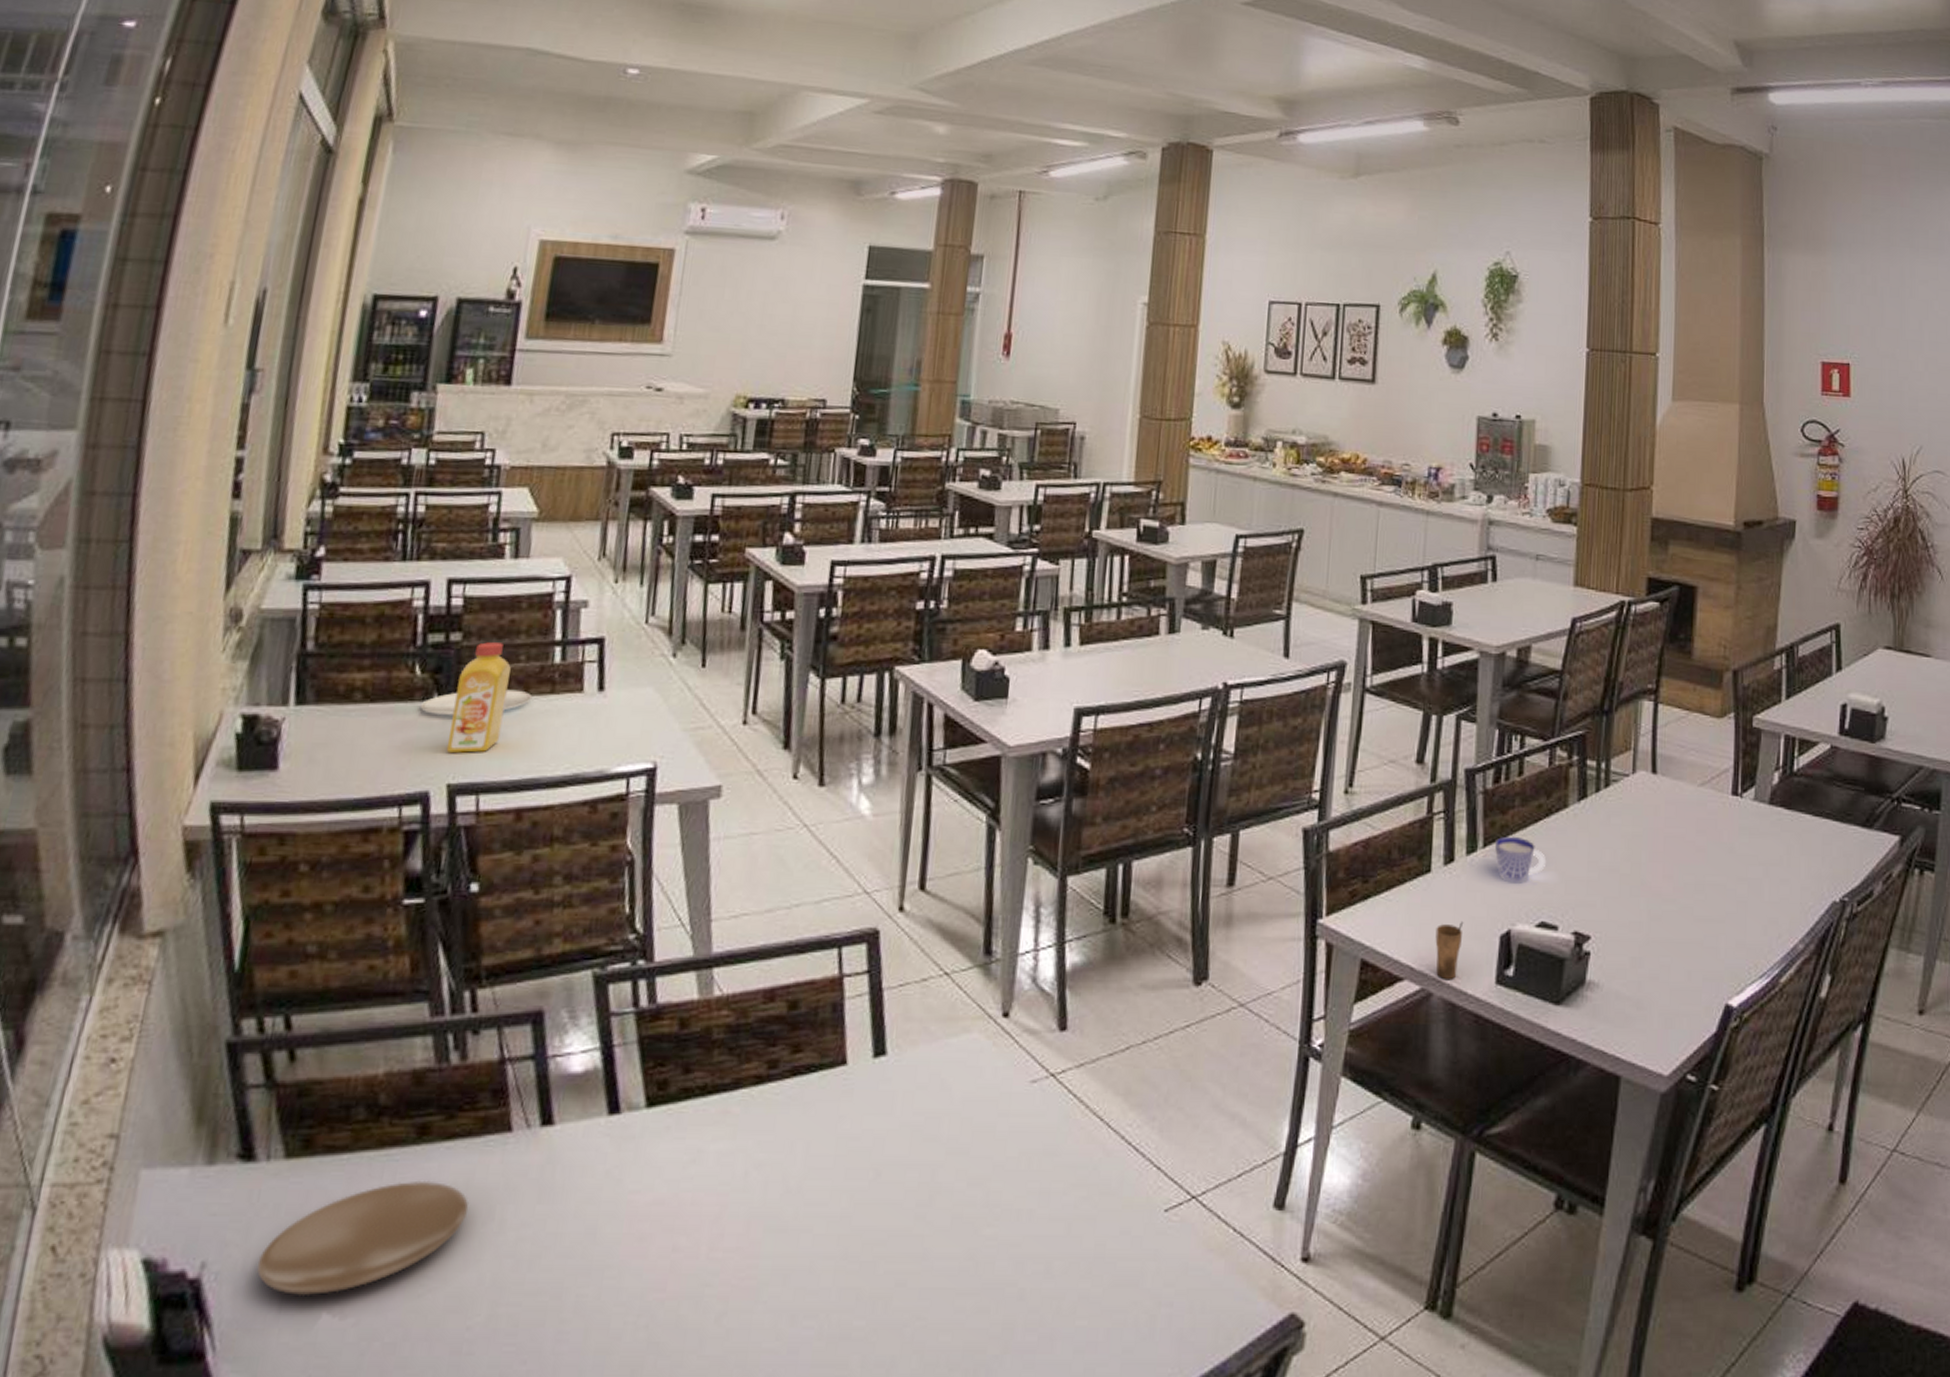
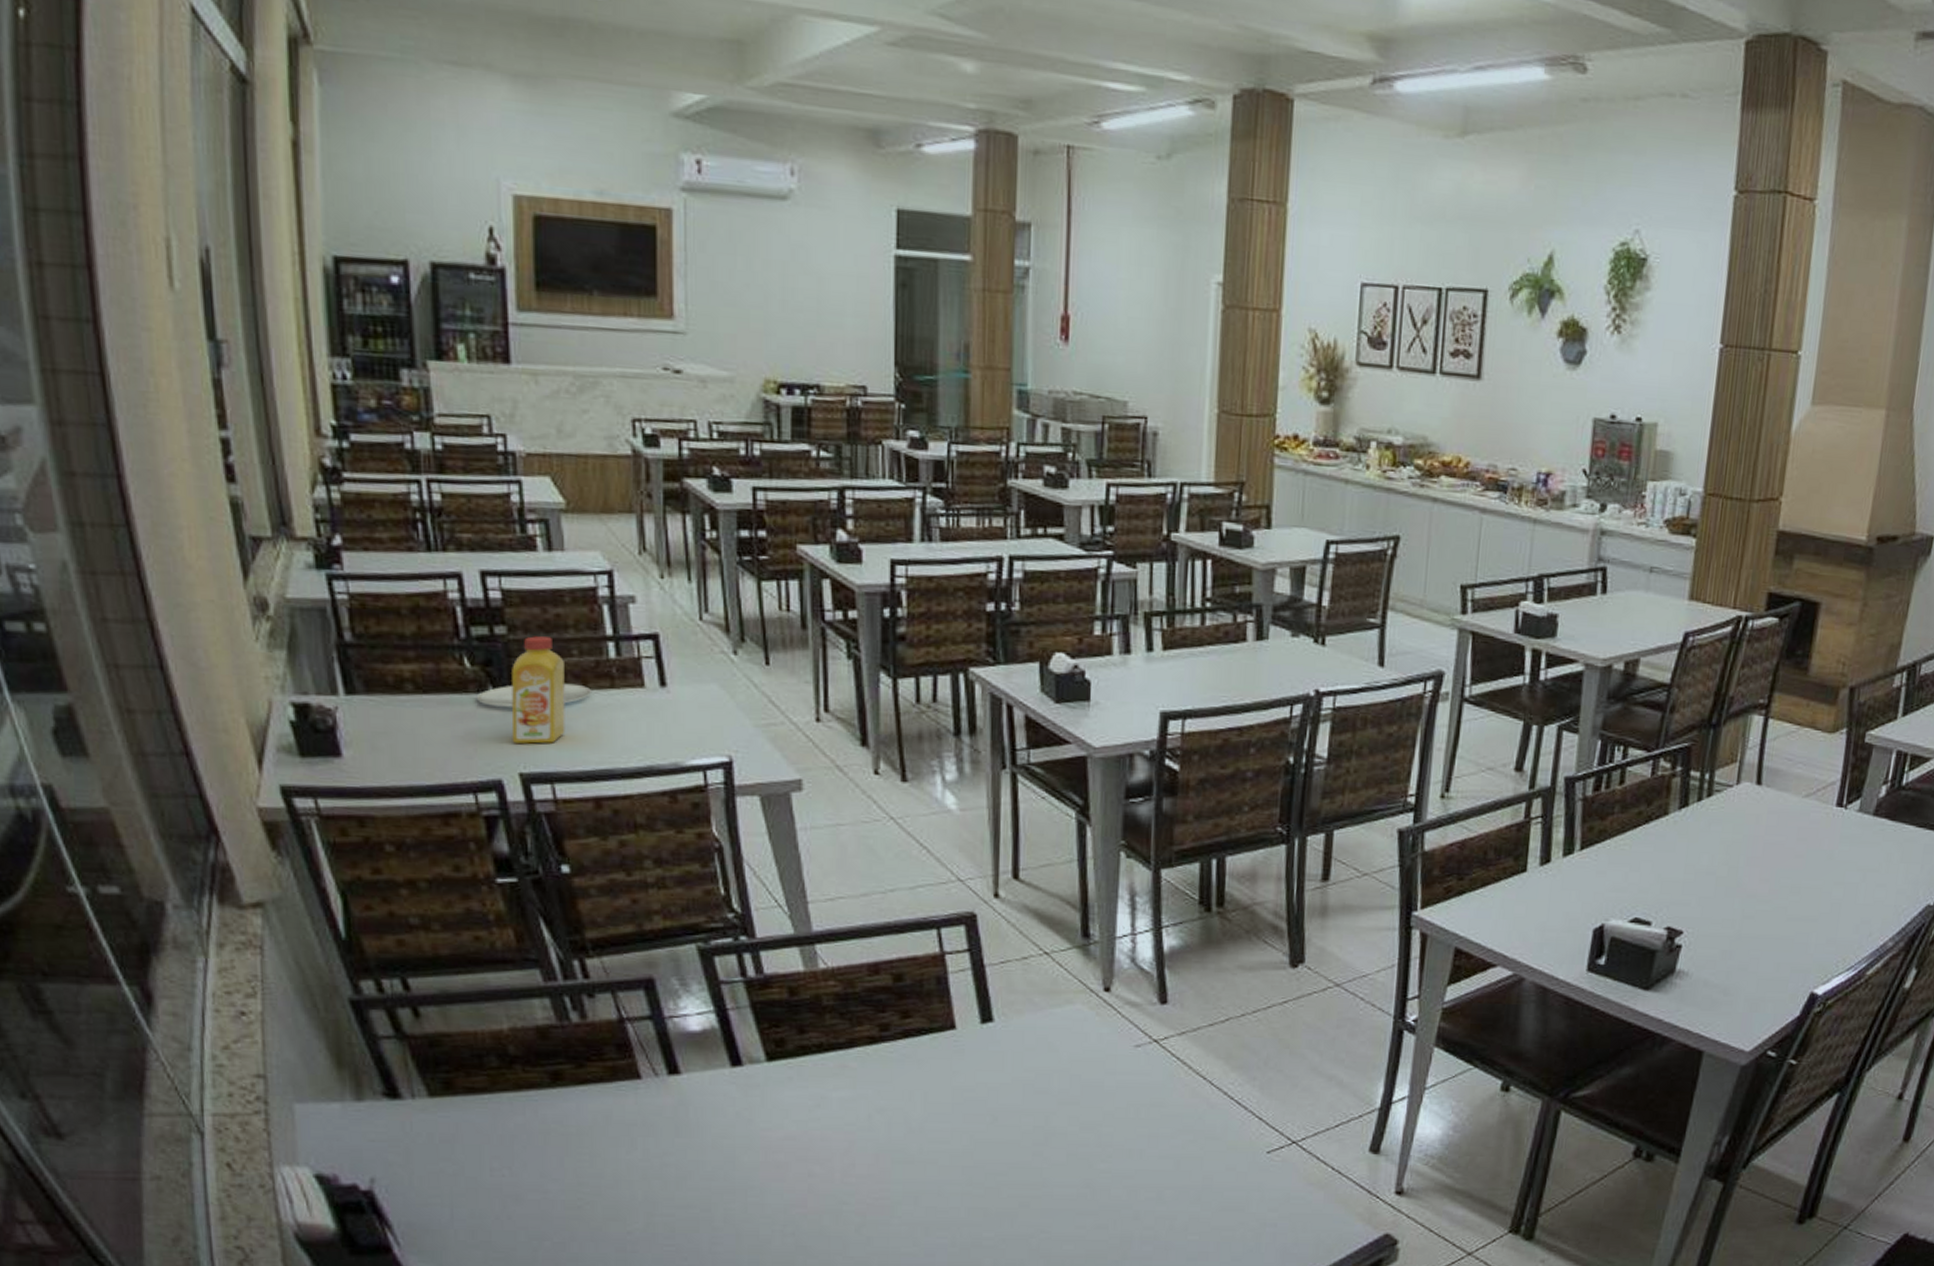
plate: present [256,1180,470,1297] -> none [422,1117,612,1206]
cup: present [1435,920,1464,979] -> none [1529,915,1558,966]
cup: present [1495,836,1547,883] -> none [1592,840,1644,883]

